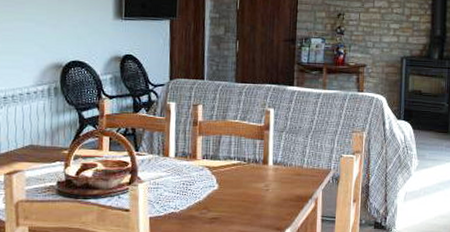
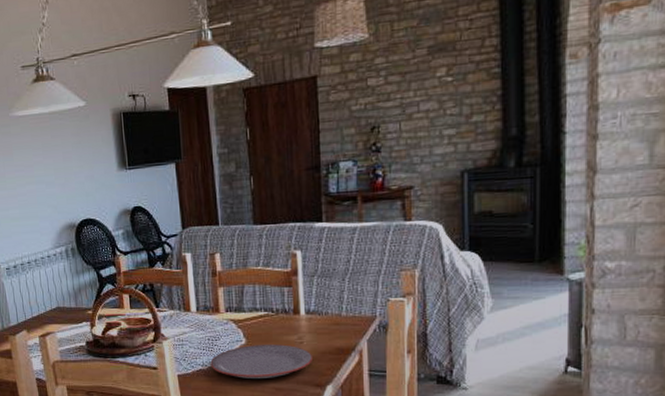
plate: none [182,191,276,222] -> present [210,344,312,379]

